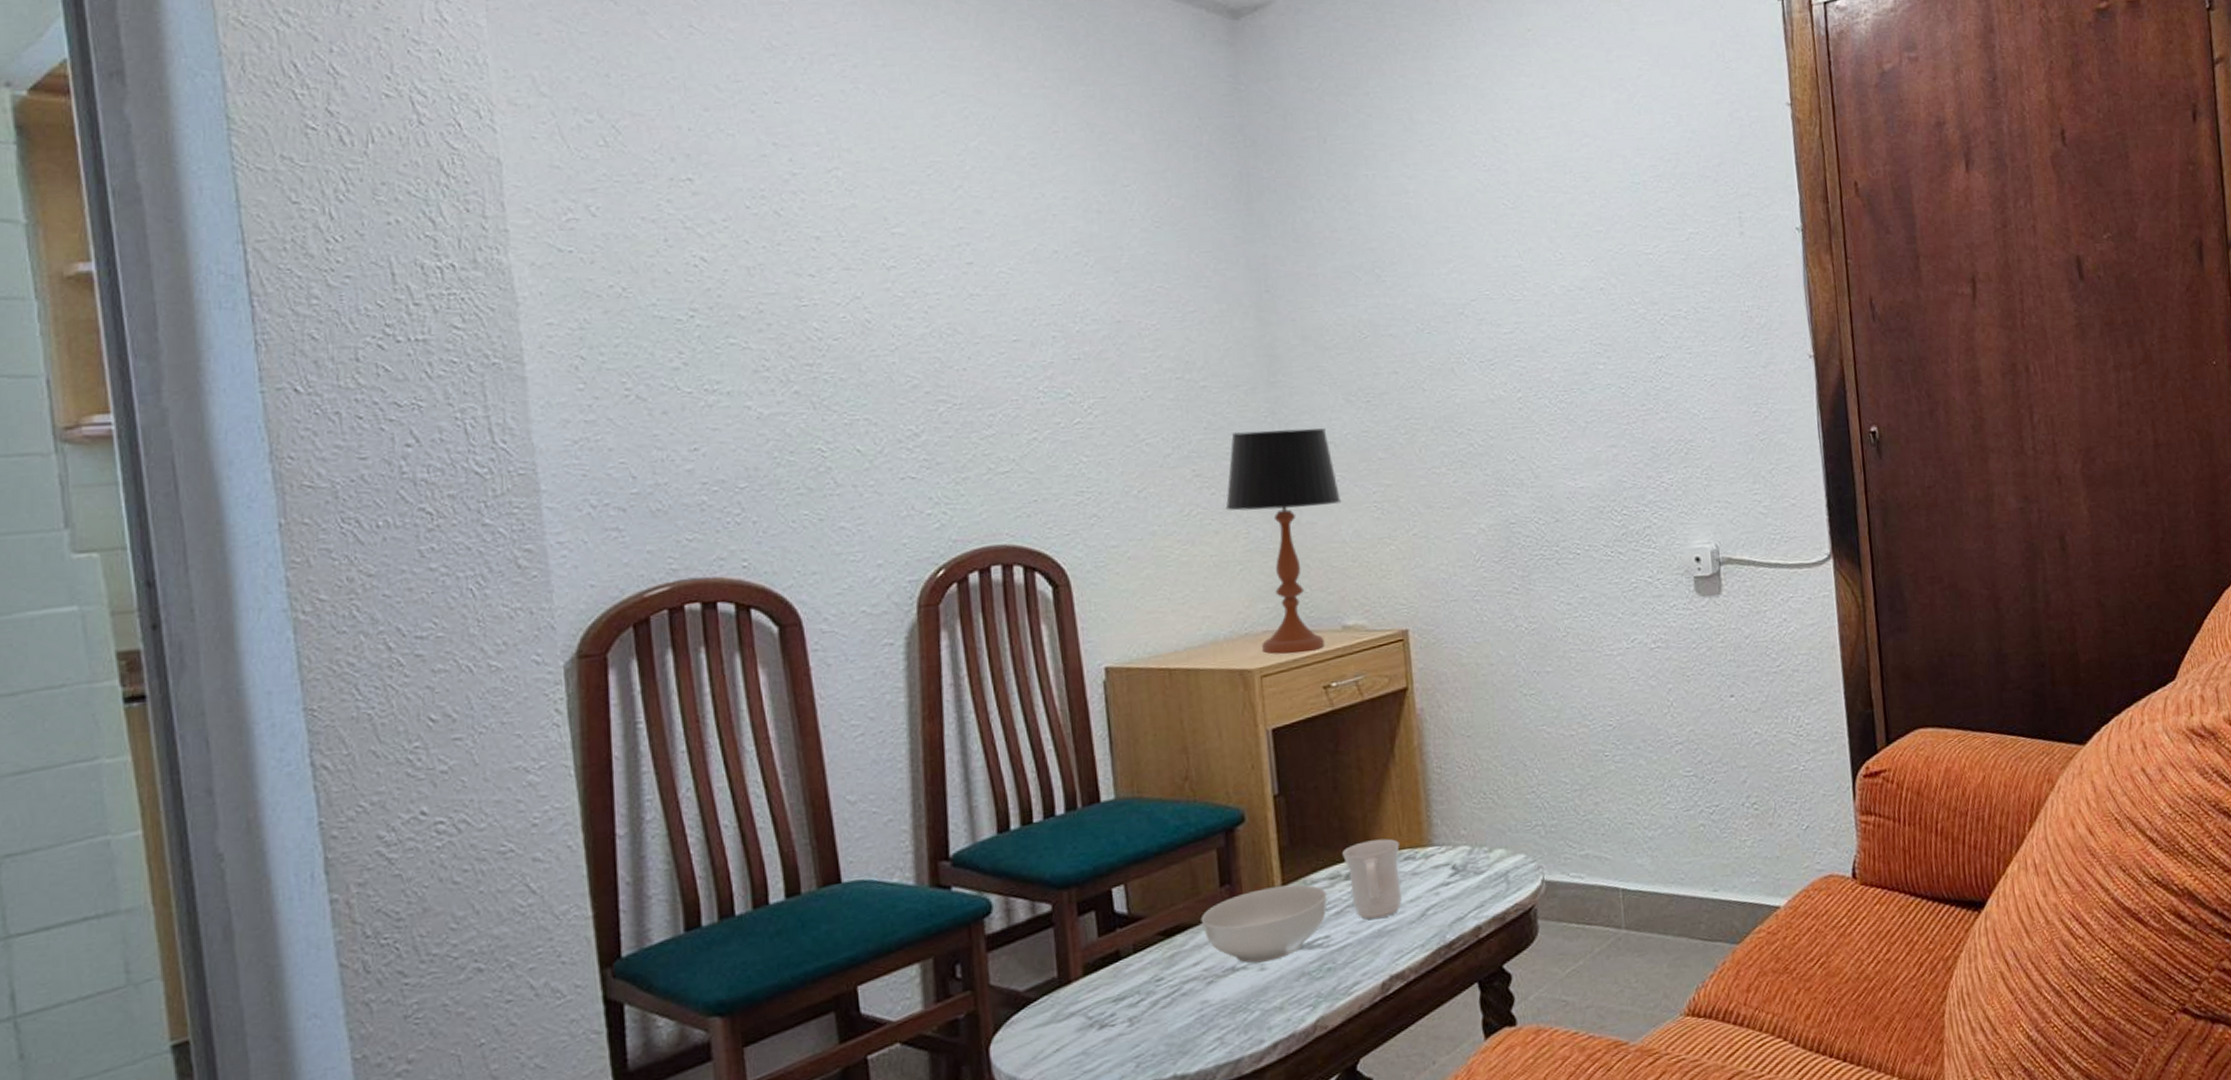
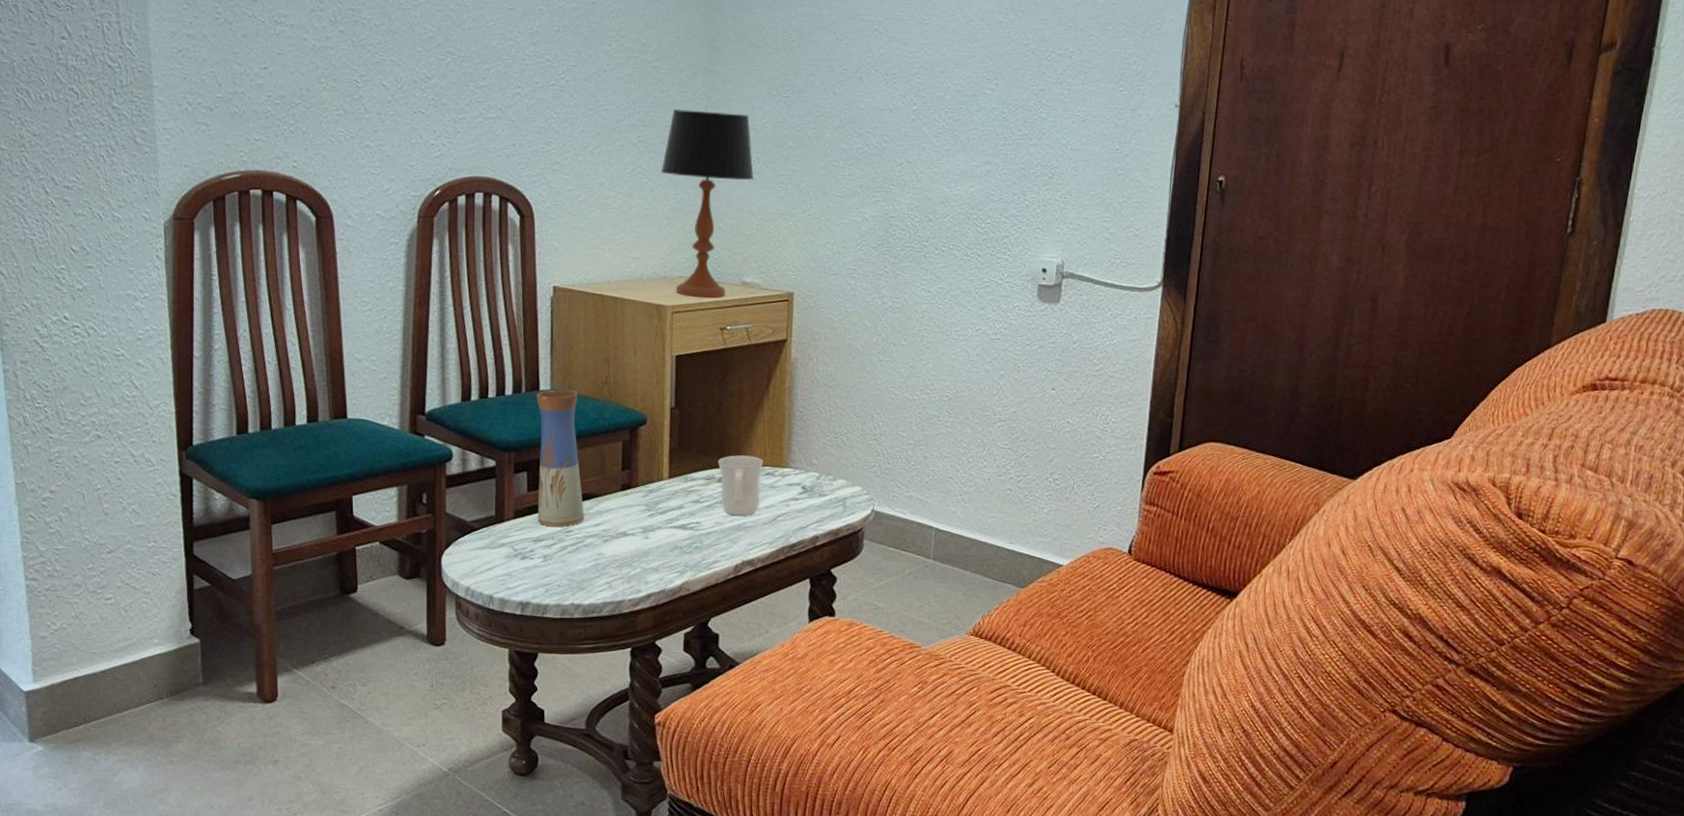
vase: none [1096,795,1178,978] -> present [536,389,584,527]
bowl: present [1200,884,1327,963] -> none [604,477,702,533]

